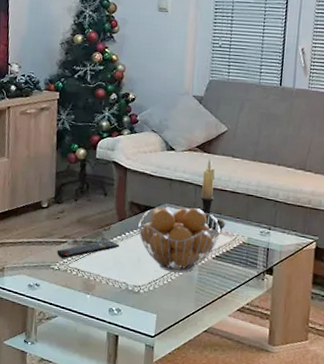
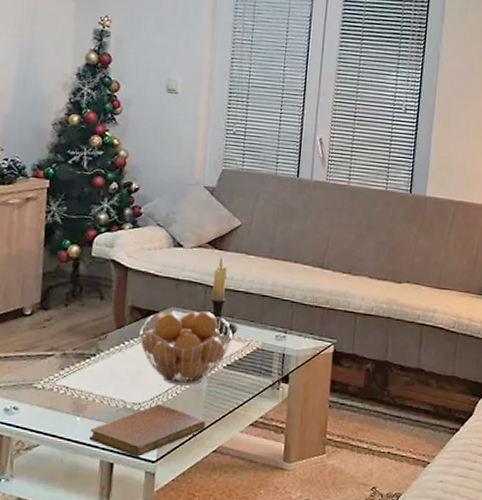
remote control: present [56,240,119,259] -> none [41,351,117,375]
notebook: none [98,287,198,333] -> present [89,404,206,458]

